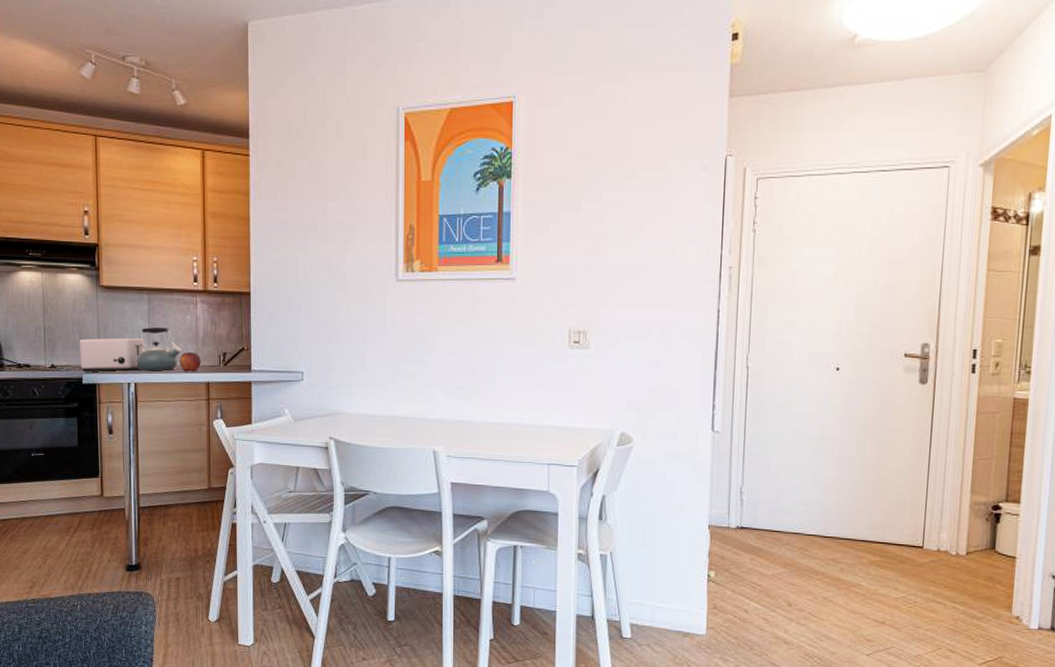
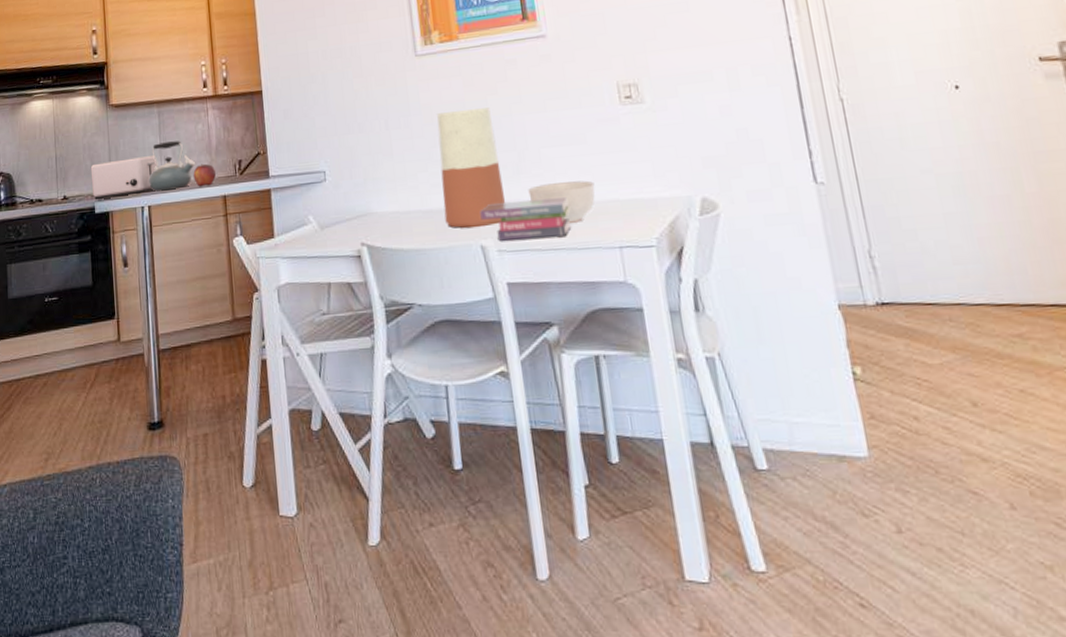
vase: none [405,334,459,435] -> present [437,107,505,228]
books: none [436,416,512,451] -> present [480,196,571,241]
bowl: none [480,406,536,440] -> present [528,180,595,223]

